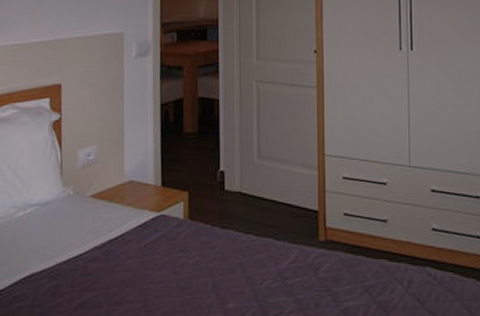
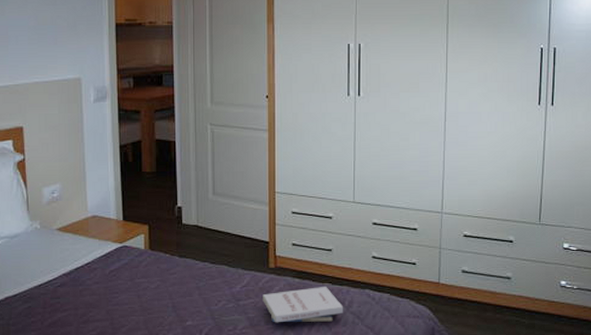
books: none [312,262,402,307] -> present [263,286,344,323]

